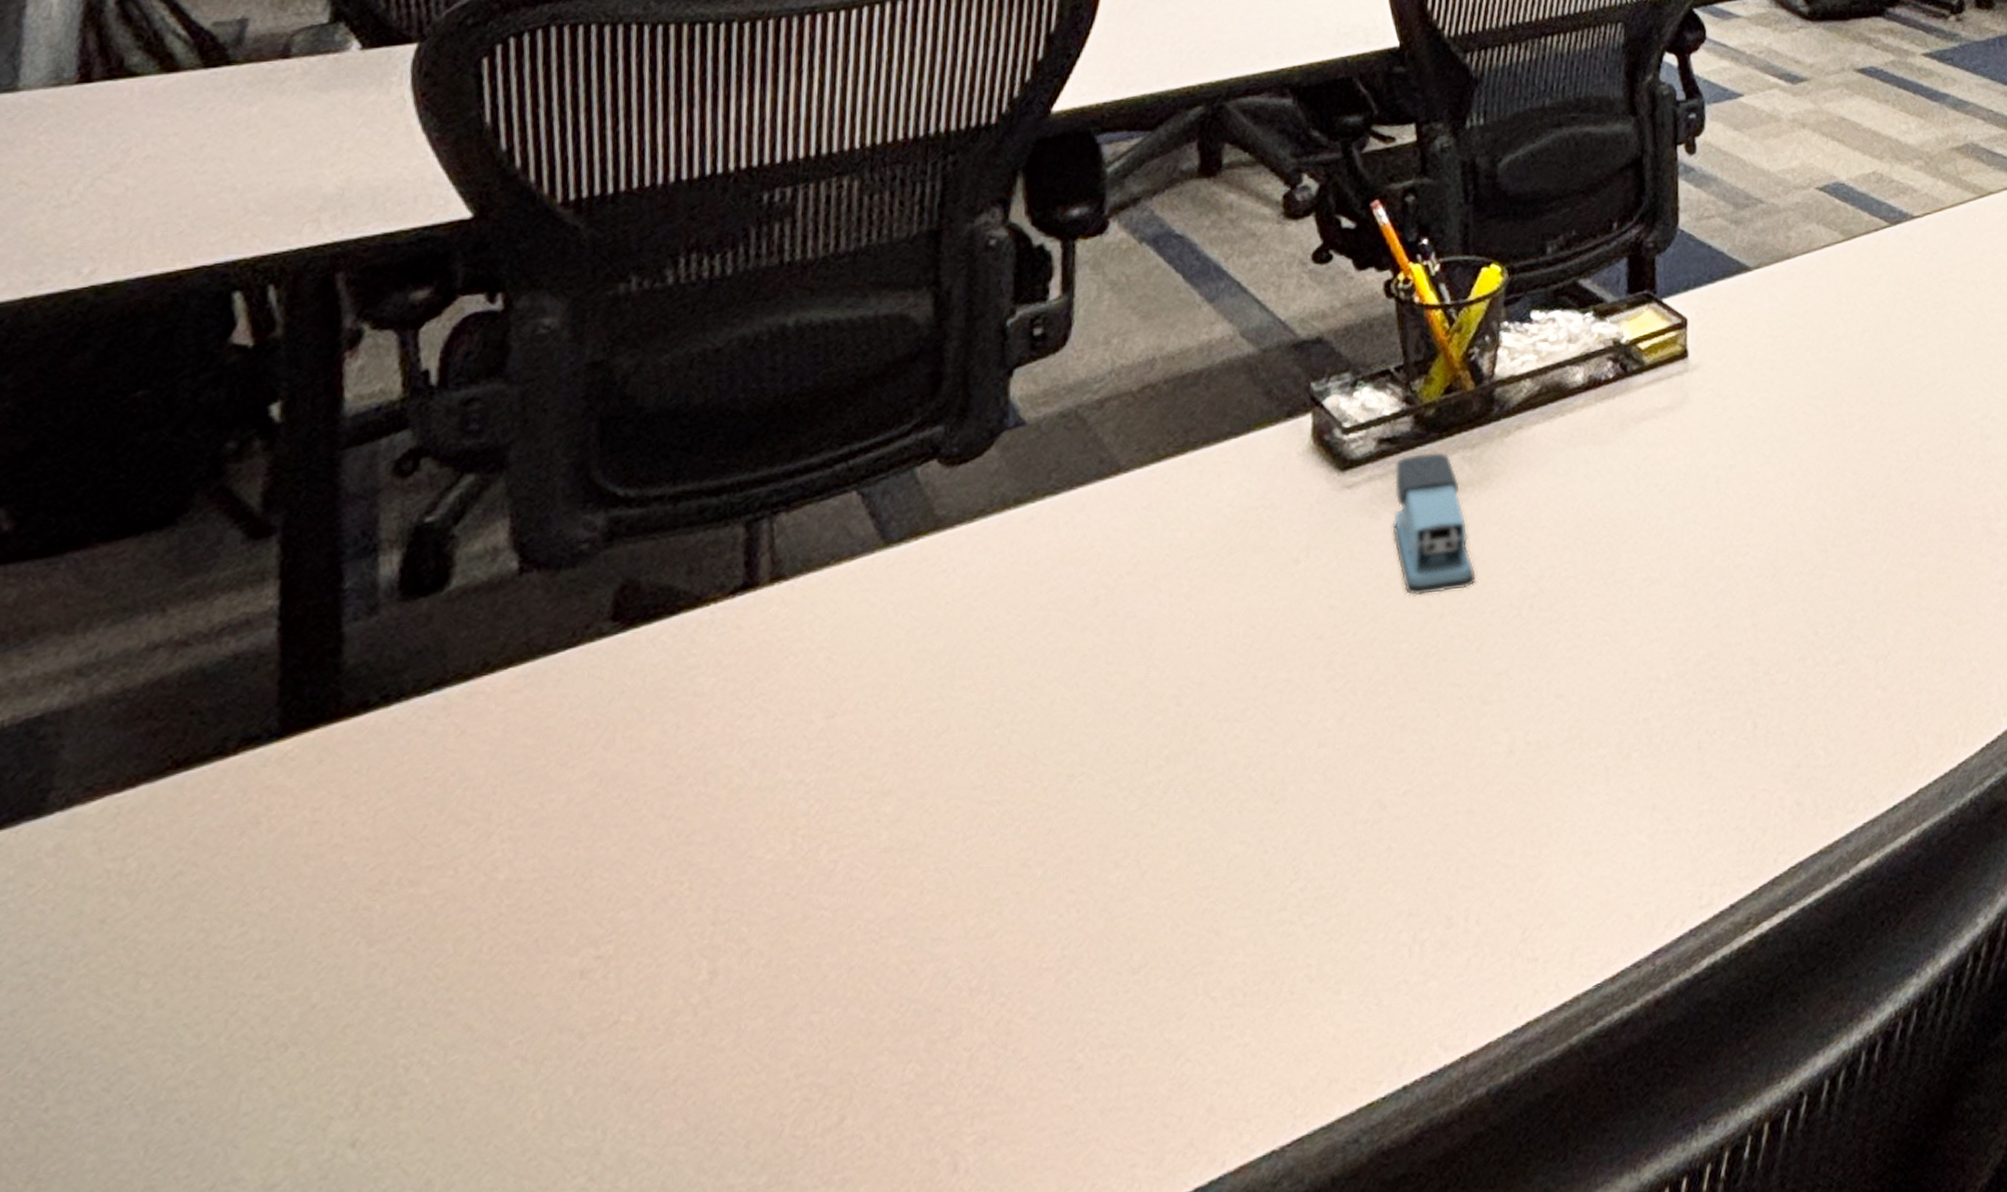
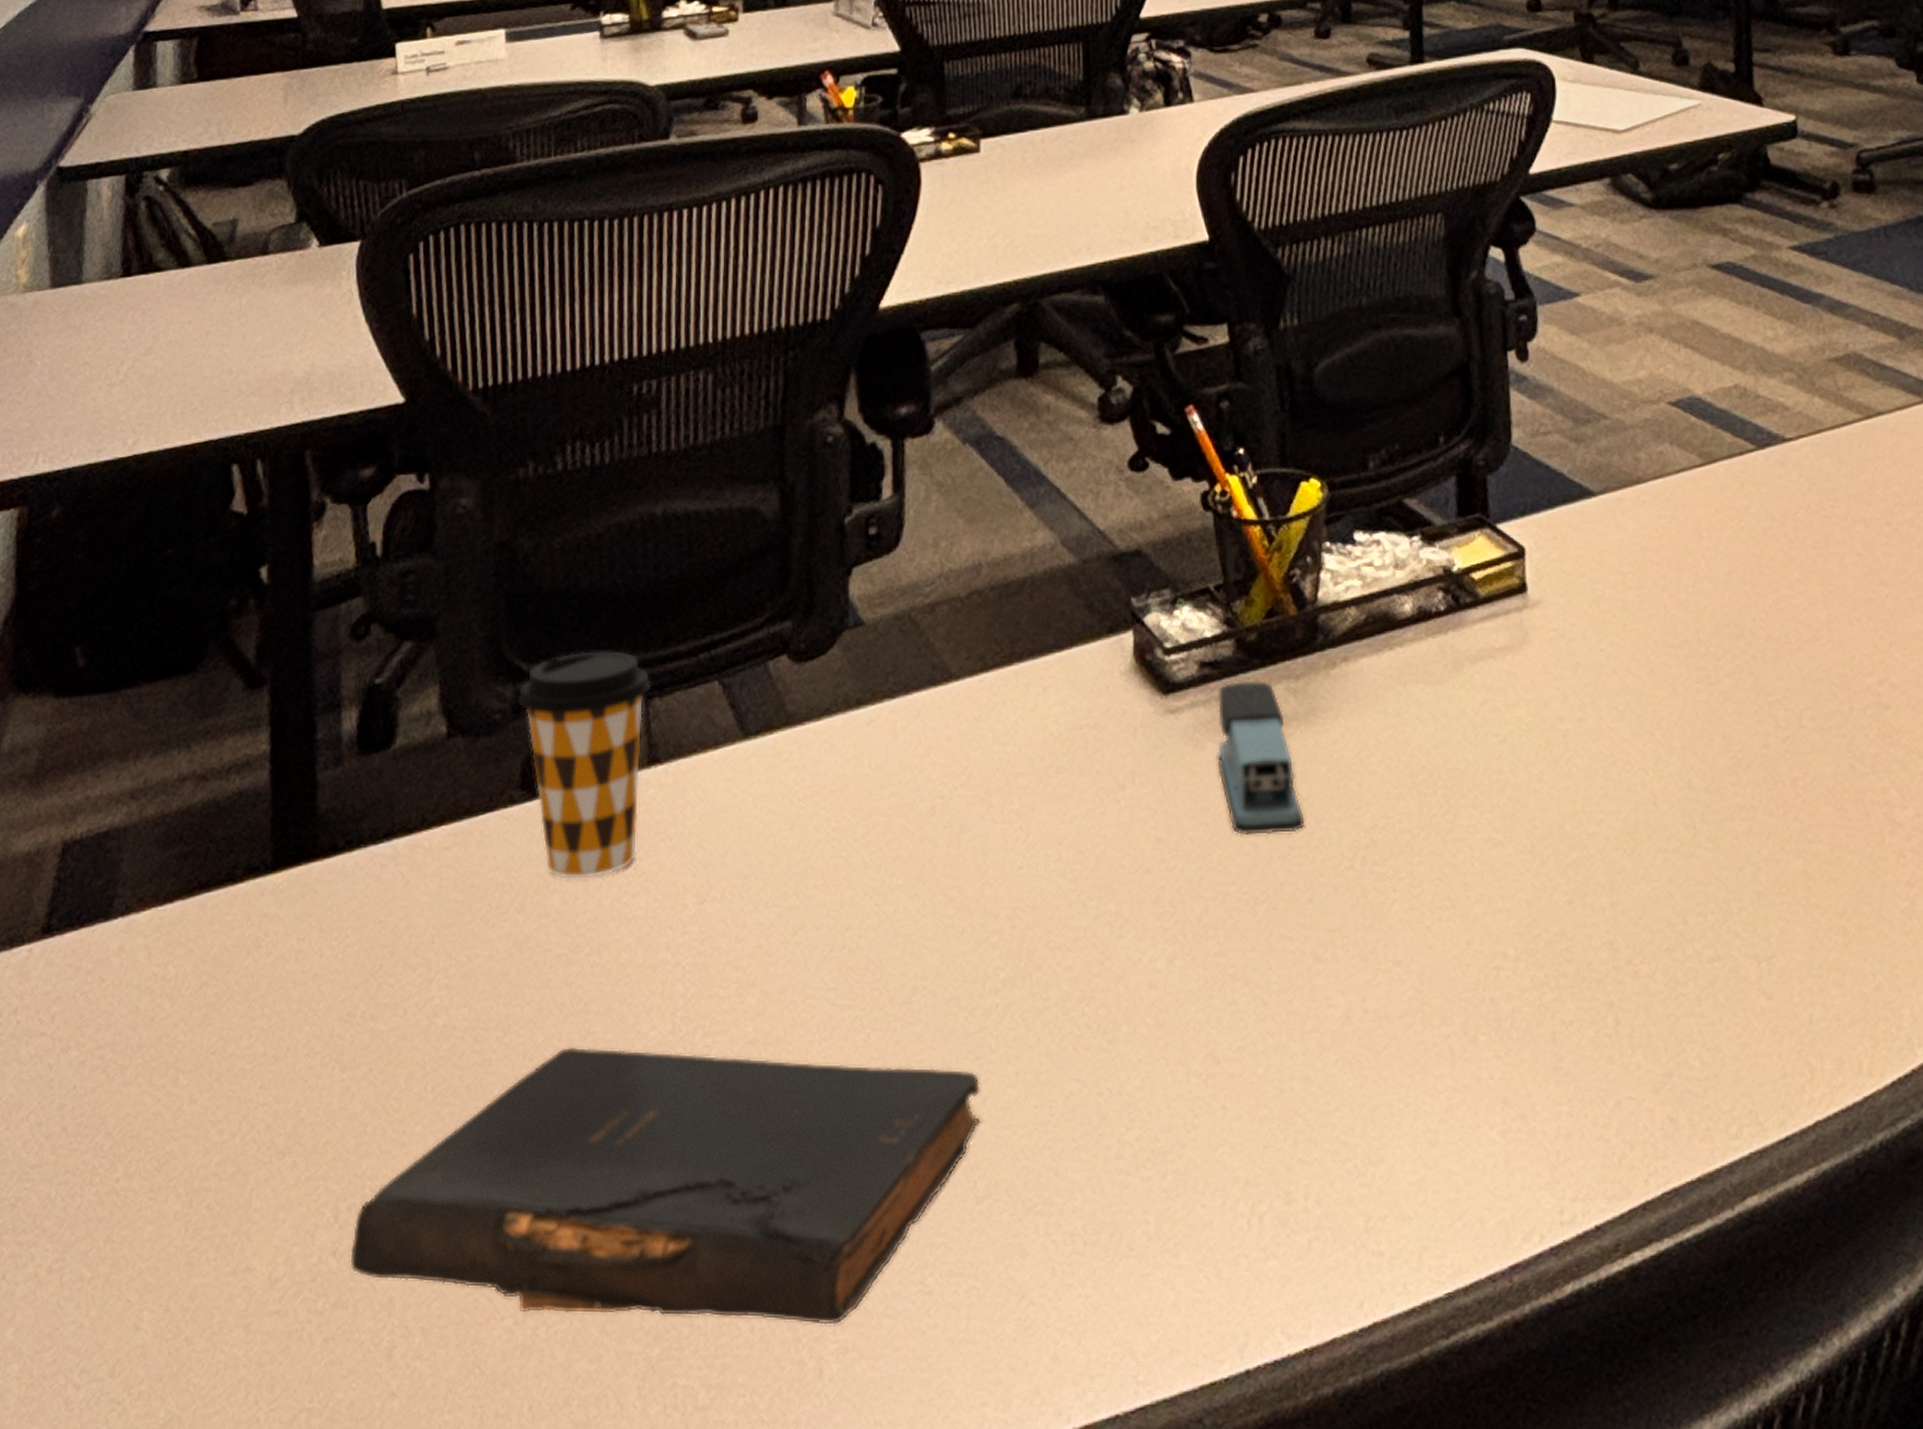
book: none [374,848,1140,1166] -> present [350,1048,981,1325]
coffee cup: none [611,467,777,709] -> present [518,651,652,878]

